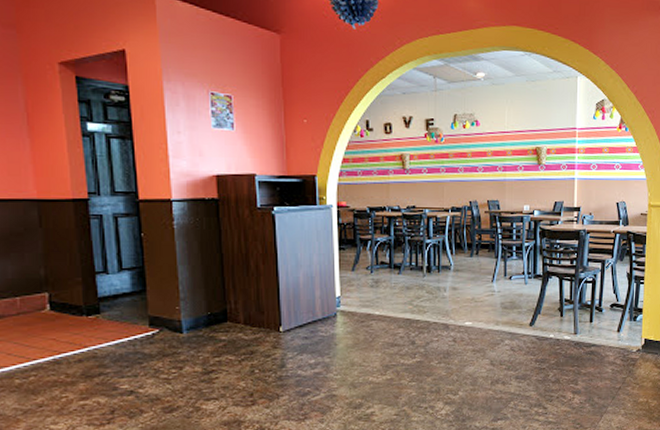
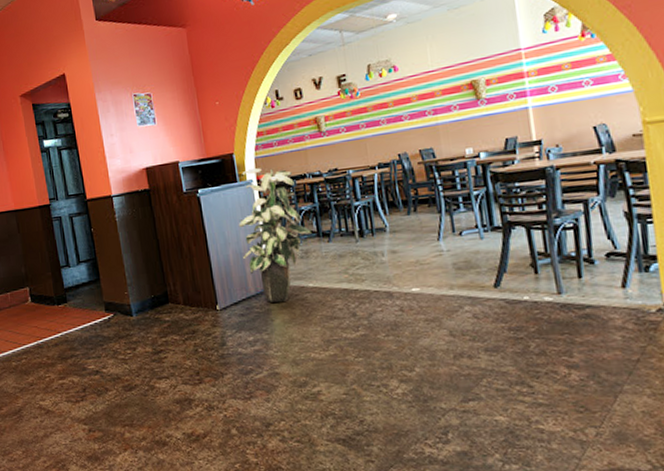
indoor plant: none [312,194,385,327] -> present [238,168,313,302]

